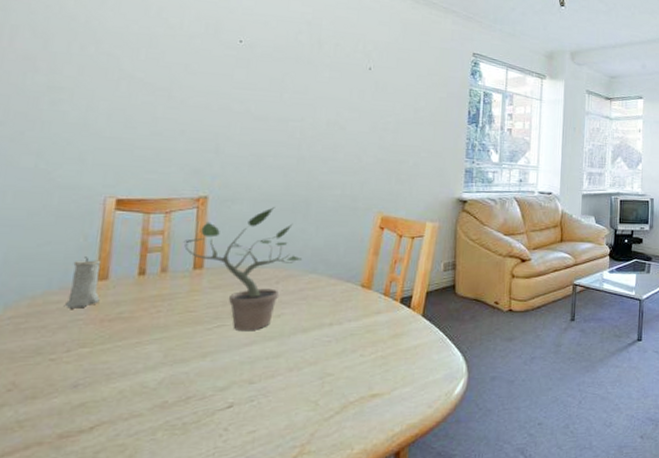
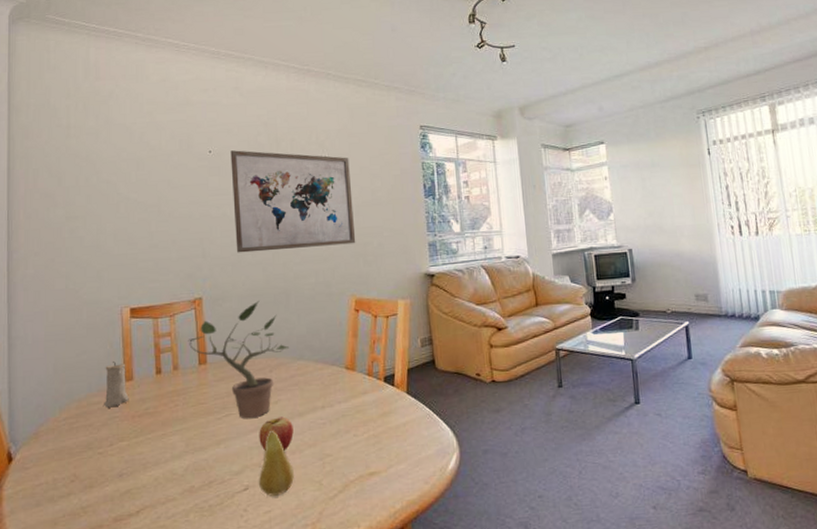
fruit: none [245,344,289,415] -> present [258,430,294,496]
fruit: none [253,331,295,368] -> present [259,416,294,452]
wall art: none [256,44,396,160] -> present [230,150,356,253]

